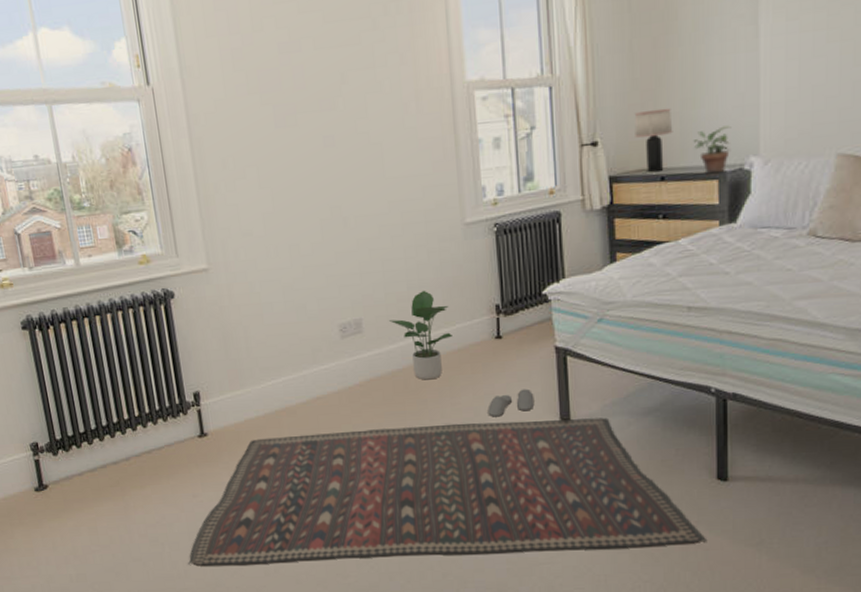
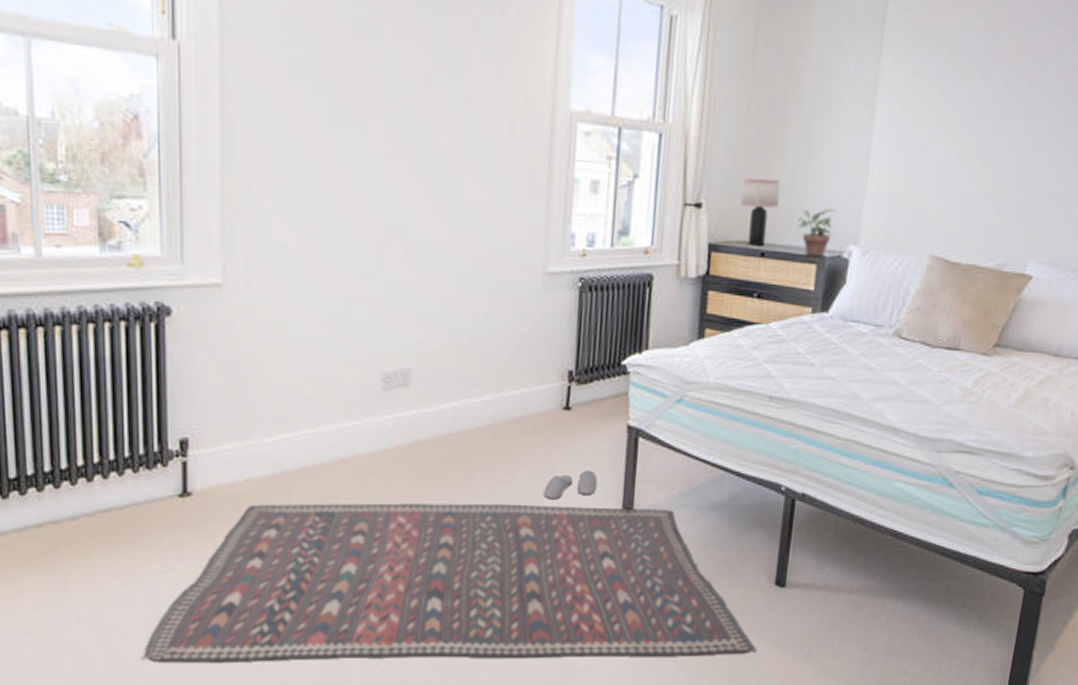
potted plant: present [388,290,452,380] -> none [442,343,516,450]

